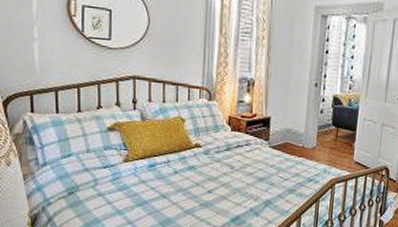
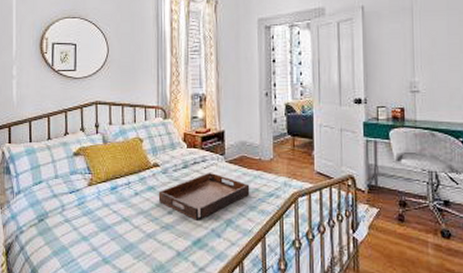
serving tray: none [198,155,291,200] -> present [158,172,250,220]

